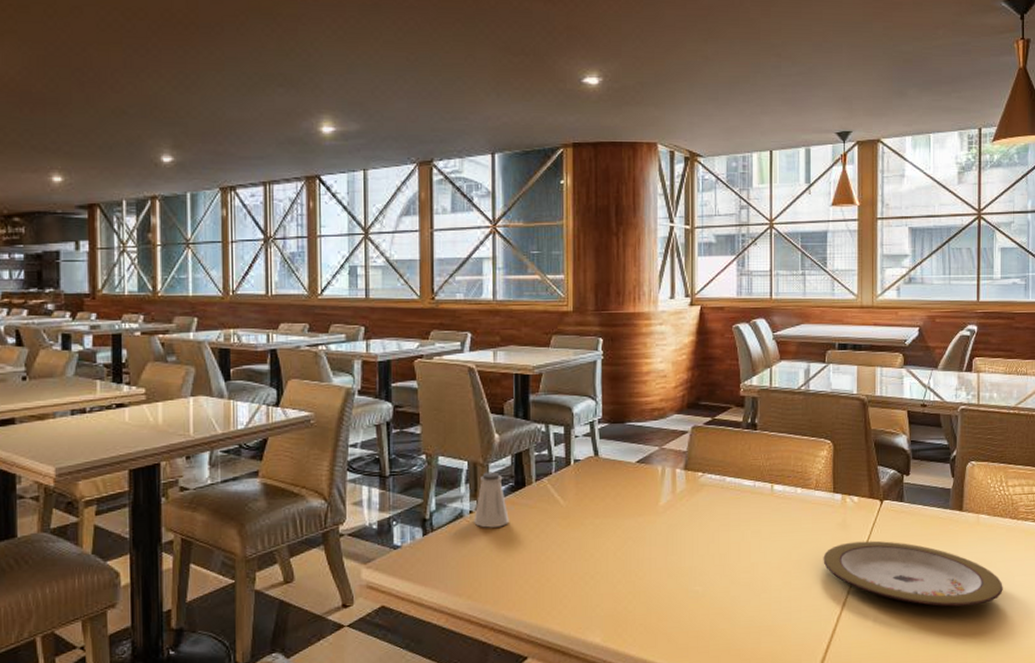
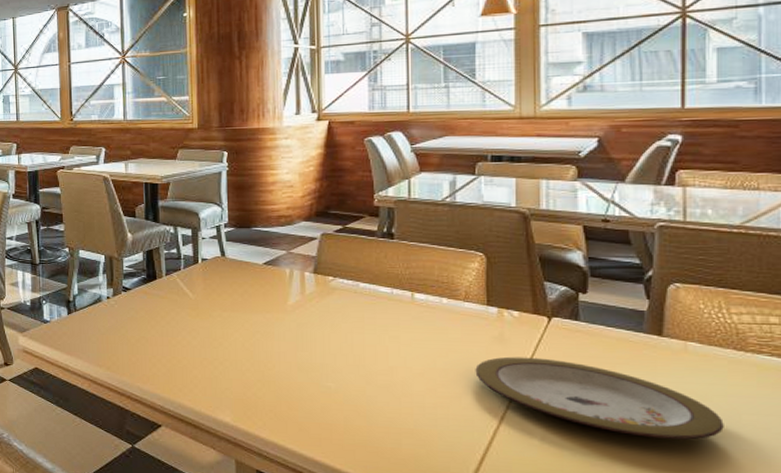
saltshaker: present [474,471,509,528] -> none [111,265,142,312]

